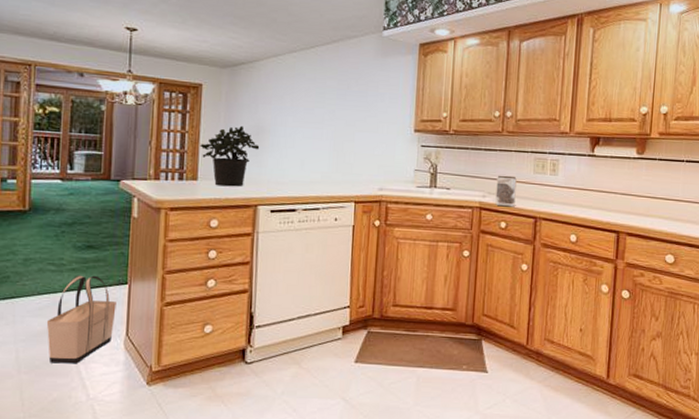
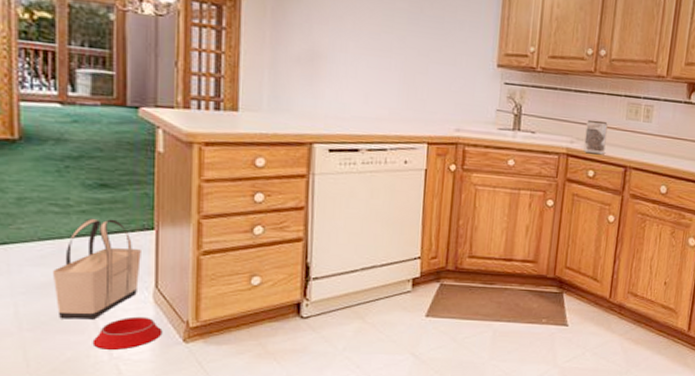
pet bowl: none [74,361,130,391] -> present [92,316,163,350]
potted plant: present [200,125,260,187] -> none [240,48,315,122]

